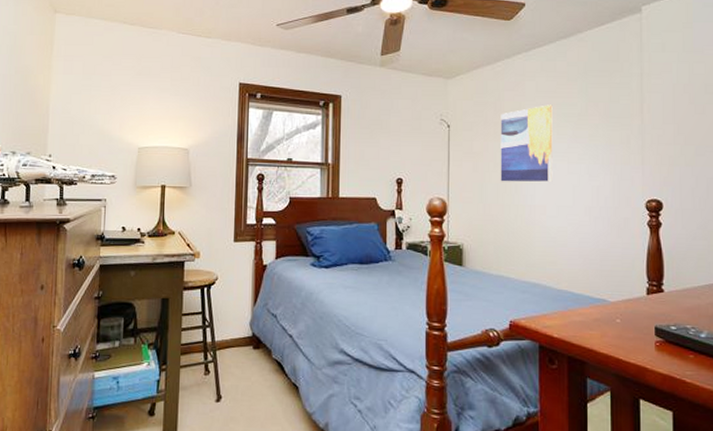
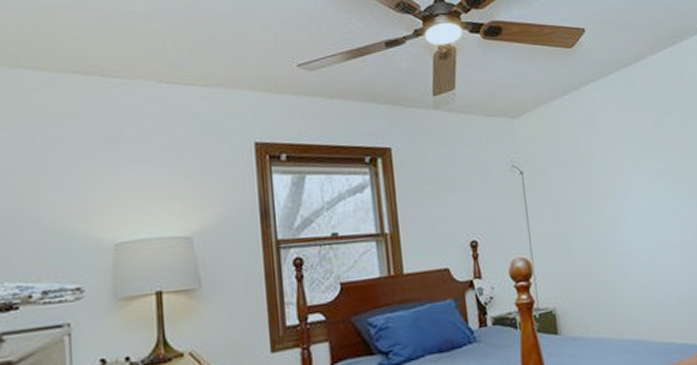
wall art: present [500,104,553,182] -> none [575,138,639,231]

